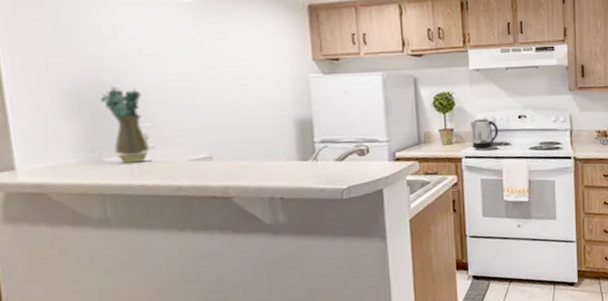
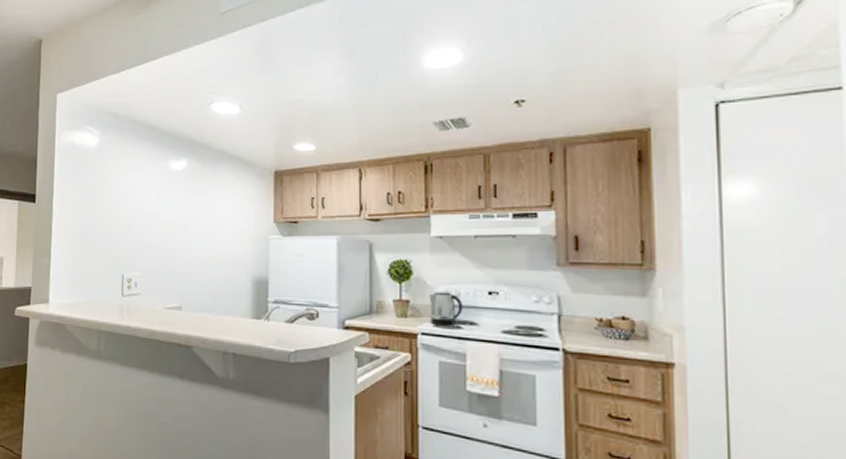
vase: present [101,86,150,163] -> none [110,240,137,306]

